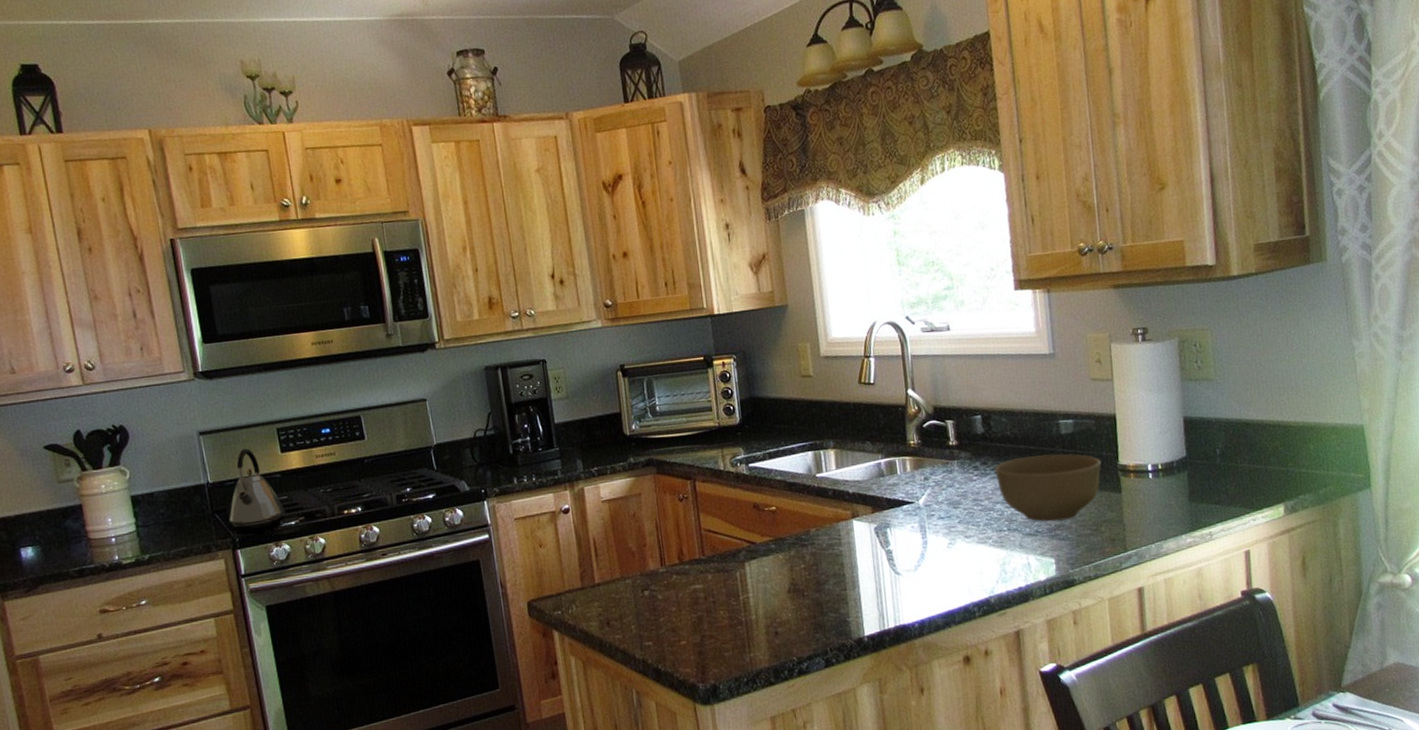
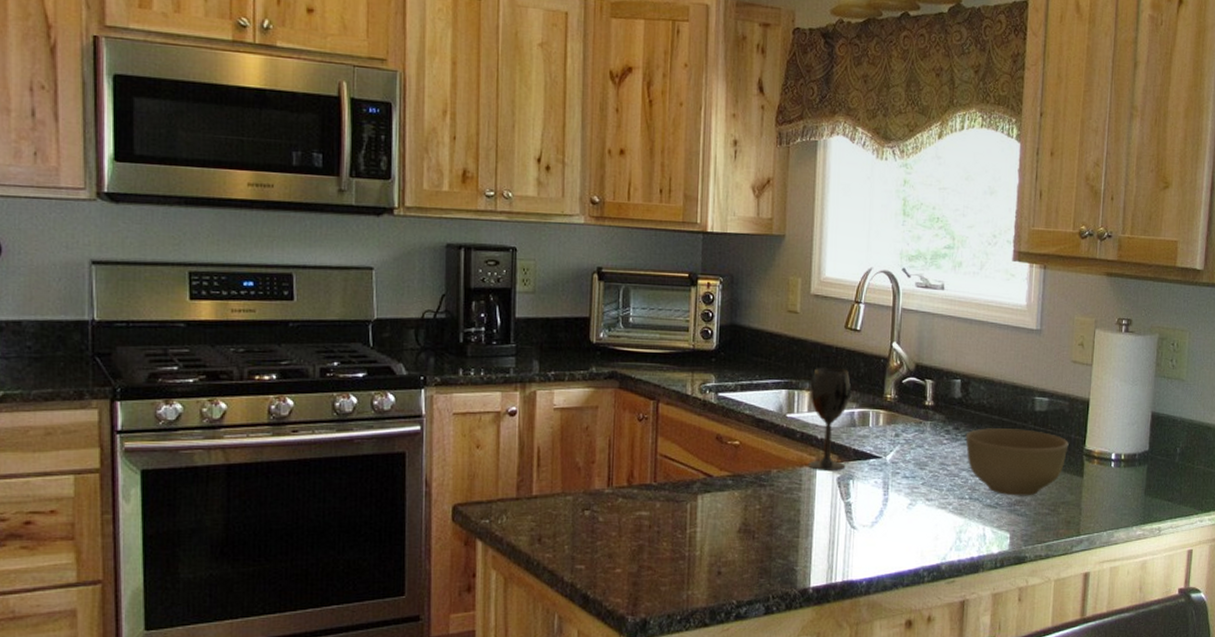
kettle: present [229,448,286,536] -> none [112,288,184,388]
wine glass: none [834,422,881,523] -> present [808,367,851,470]

